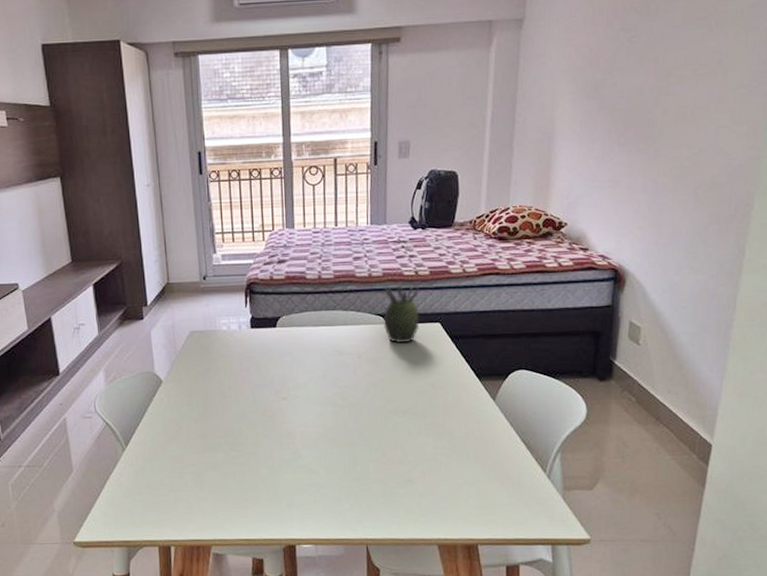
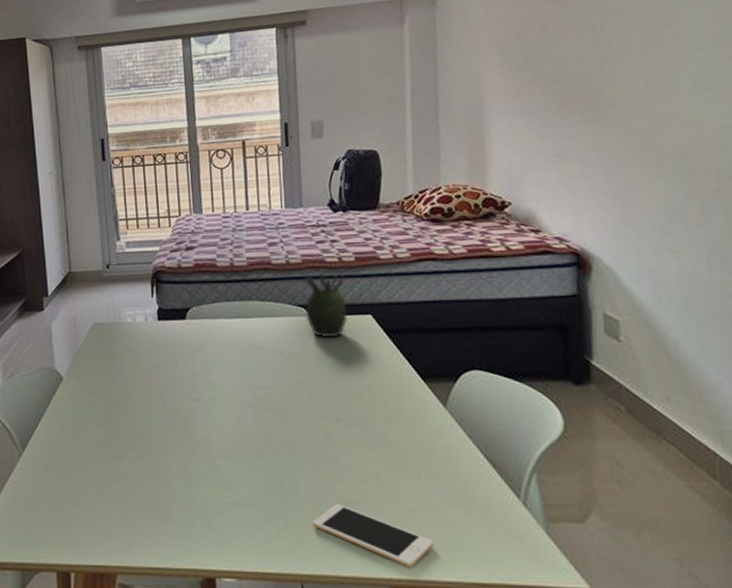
cell phone: none [378,482,475,529] -> present [312,504,435,567]

